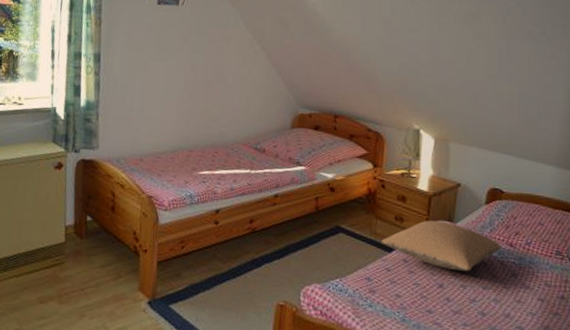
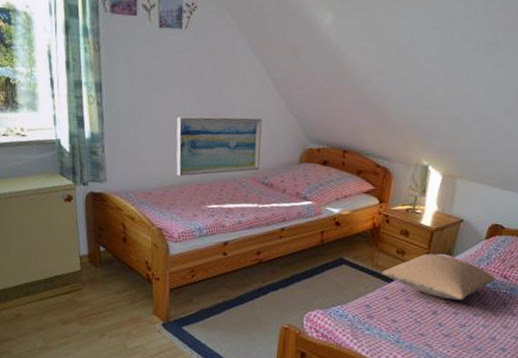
wall art: none [169,84,254,142] -> present [176,116,262,176]

